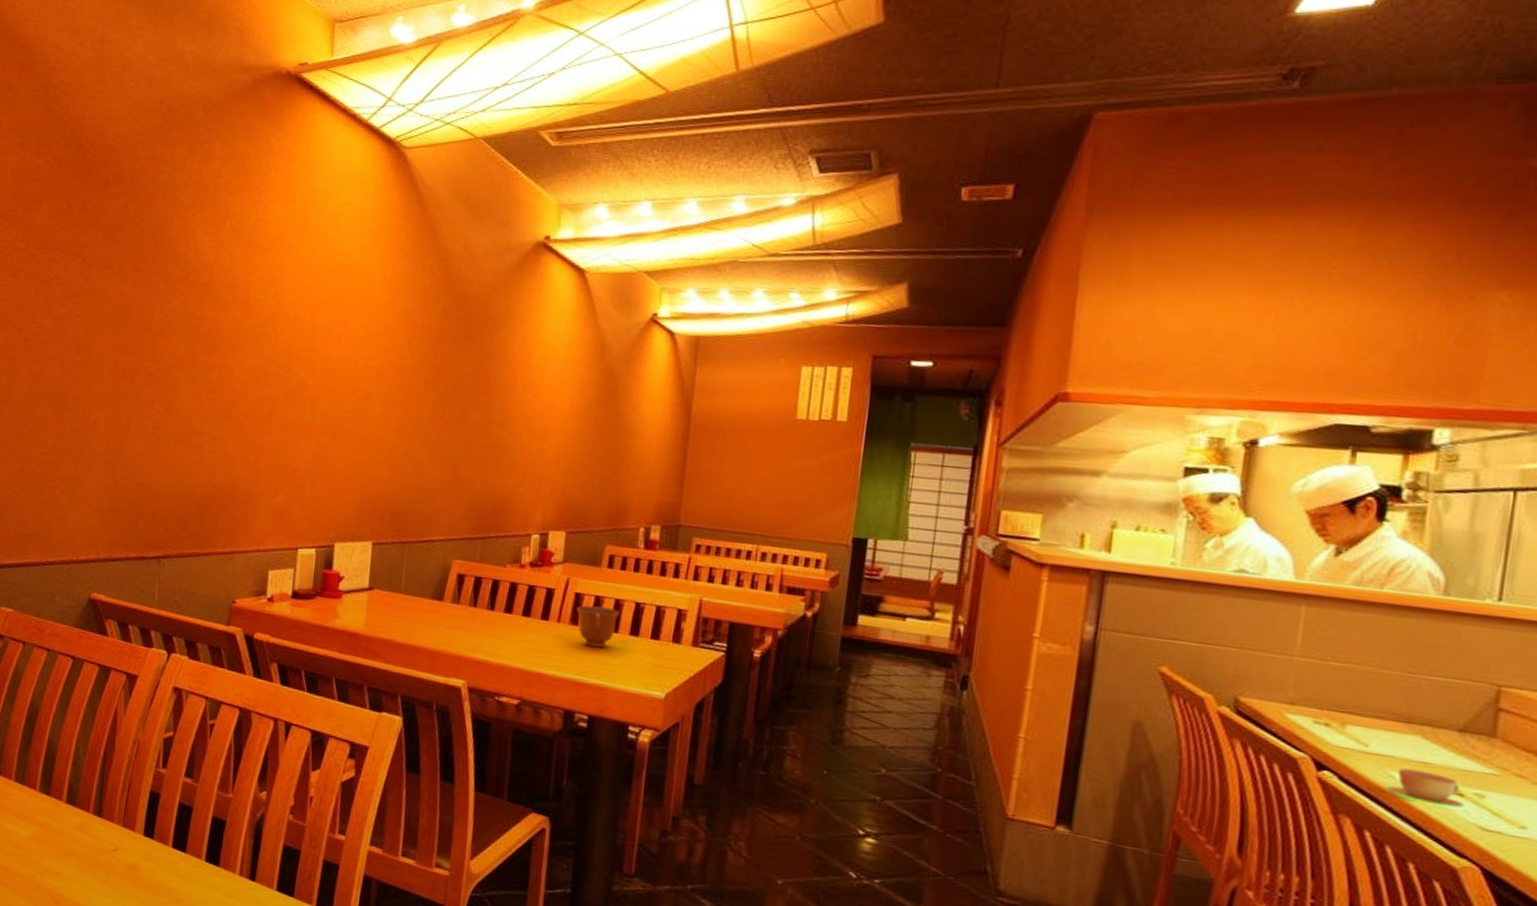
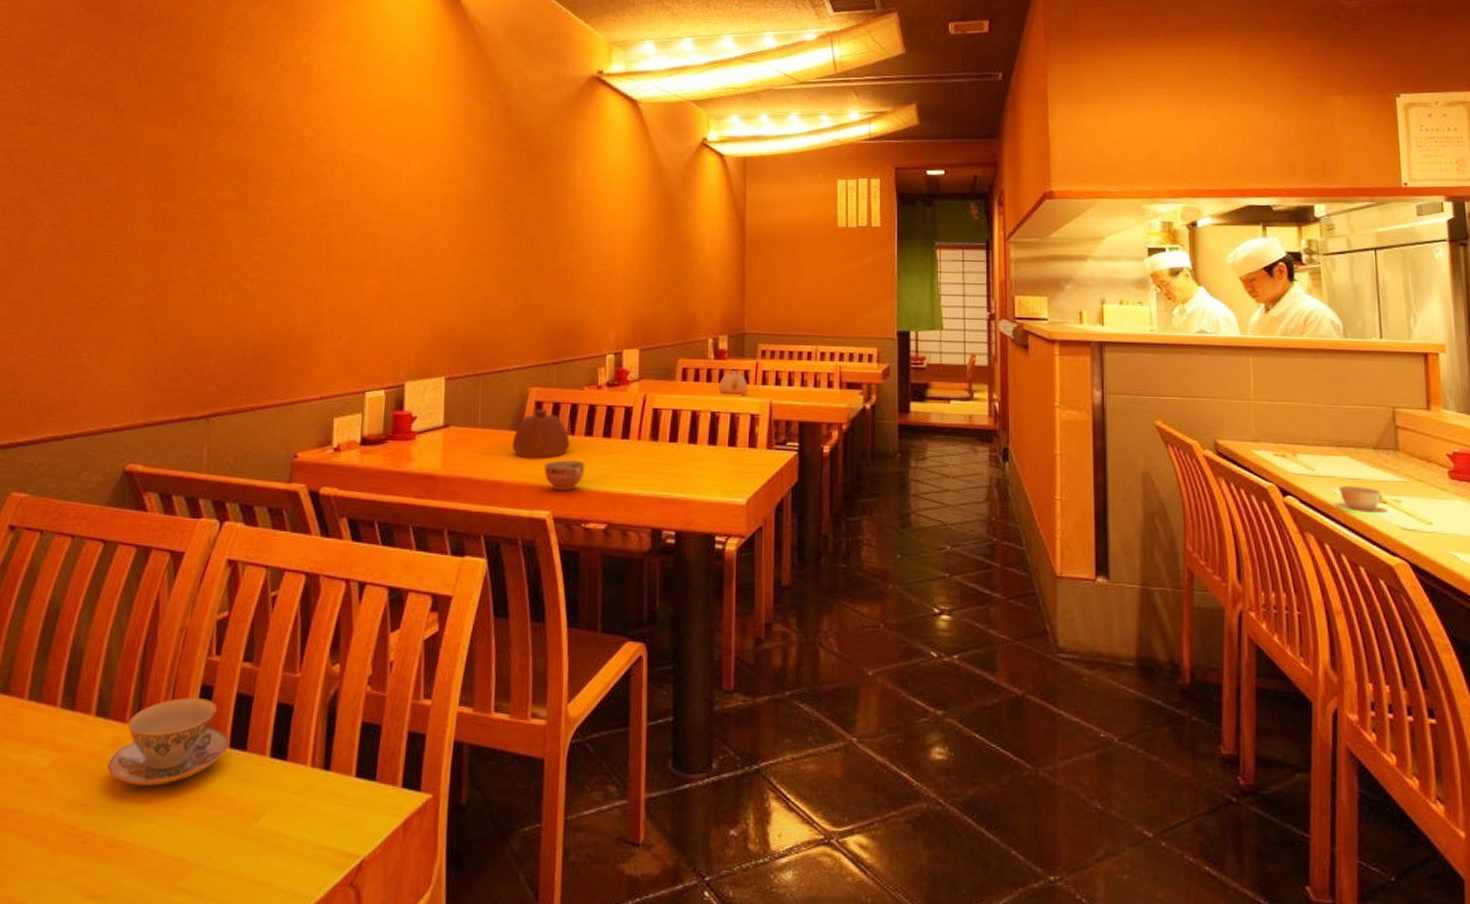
teacup: none [75,799,172,869] -> present [107,697,230,786]
teapot: none [432,581,489,631] -> present [511,409,570,460]
teacup: none [461,633,503,663] -> present [543,460,585,490]
teacup: present [575,605,620,648] -> none [654,420,697,461]
teapot: none [645,562,678,590] -> present [718,371,748,396]

